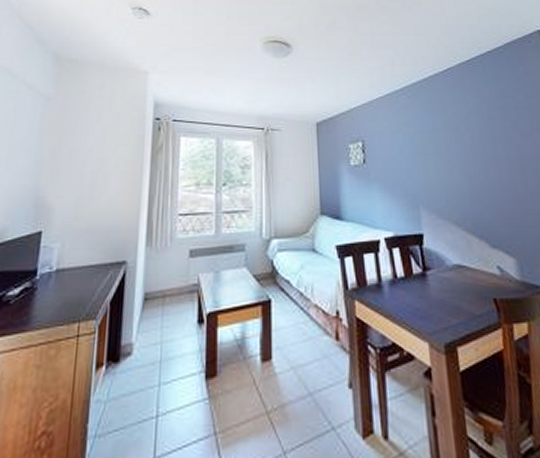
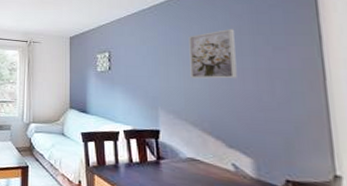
wall art: none [443,114,493,170] -> present [189,29,237,79]

